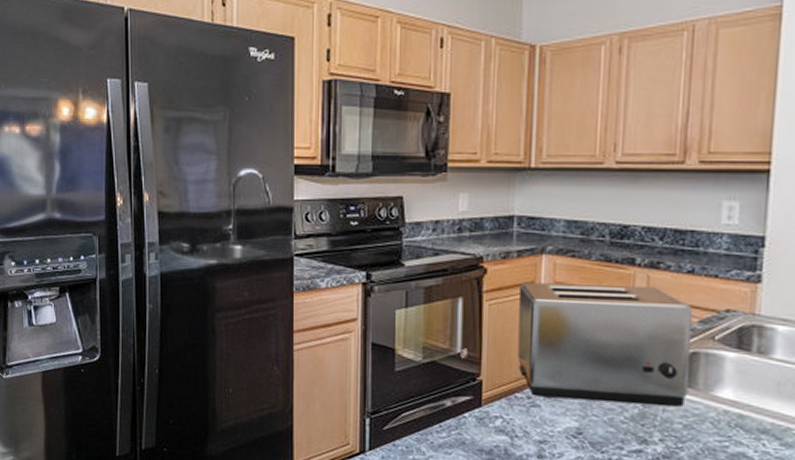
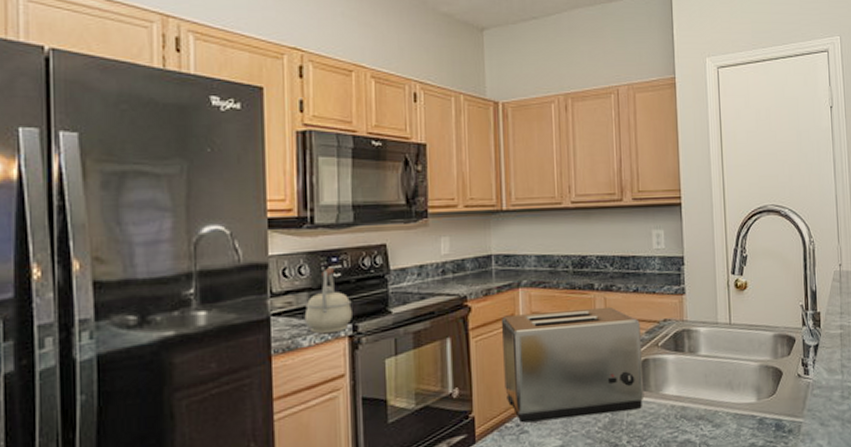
kettle: none [323,214,367,279] -> present [304,266,352,335]

